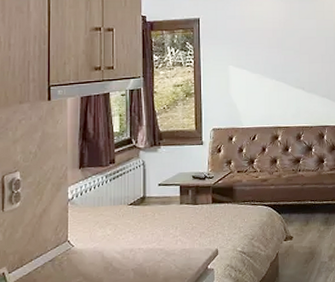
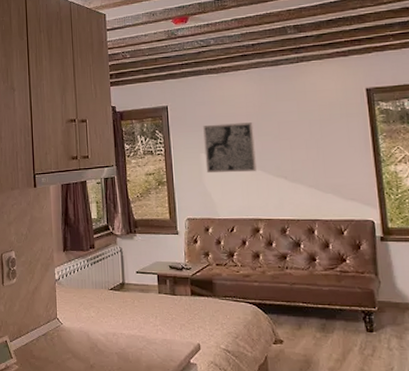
wall art: none [233,37,280,85] -> present [203,122,258,174]

